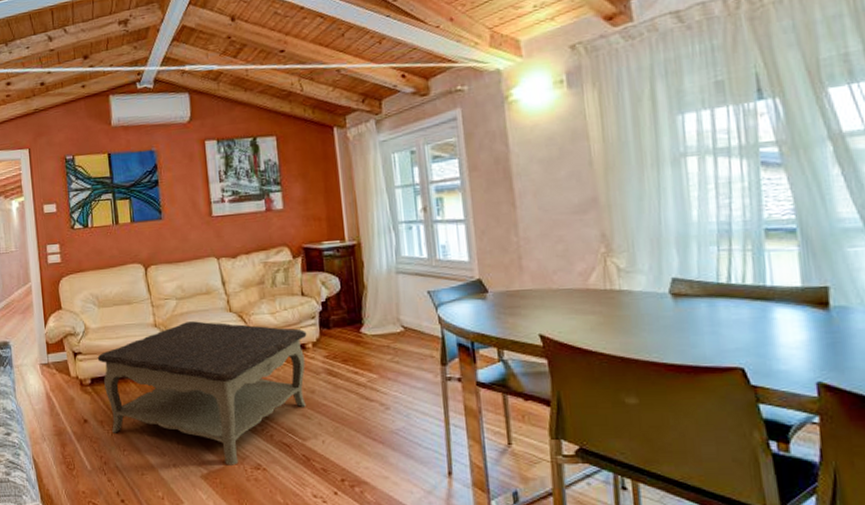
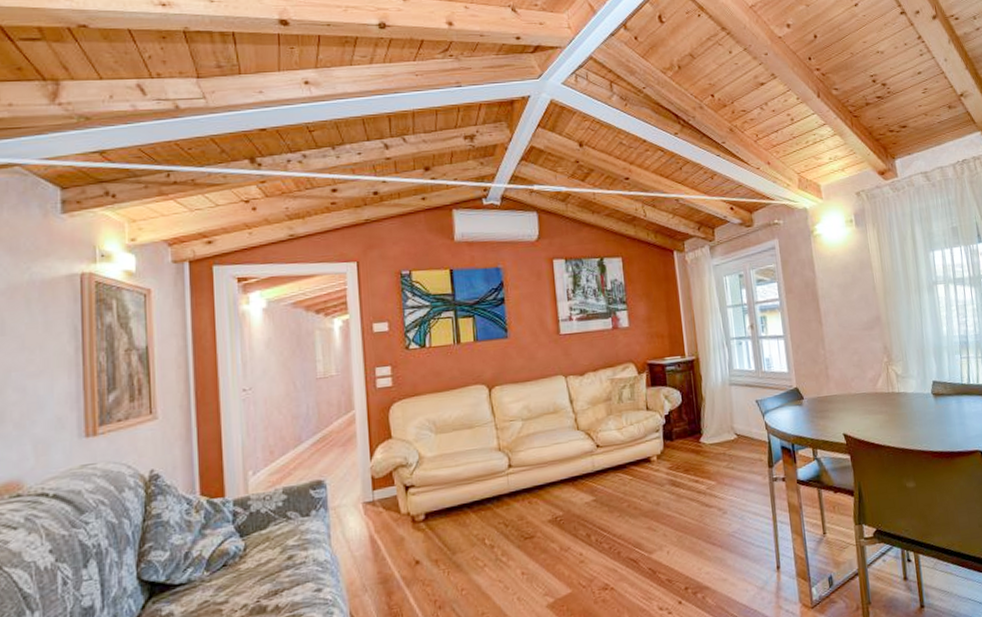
coffee table: present [97,321,307,465] -> none [433,441,652,590]

